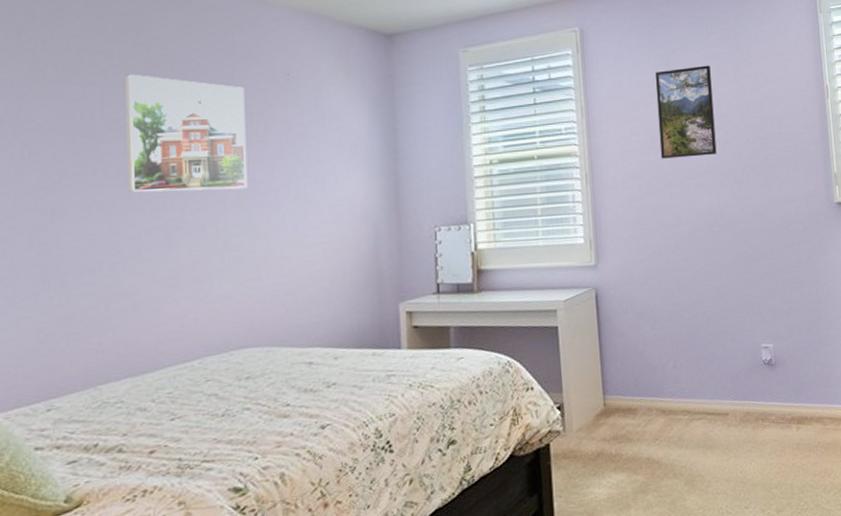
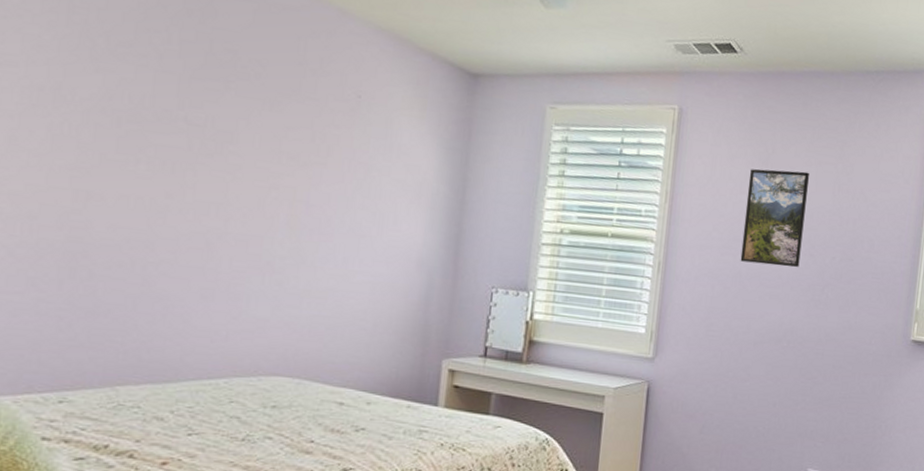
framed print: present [125,73,248,192] -> none [171,63,311,210]

